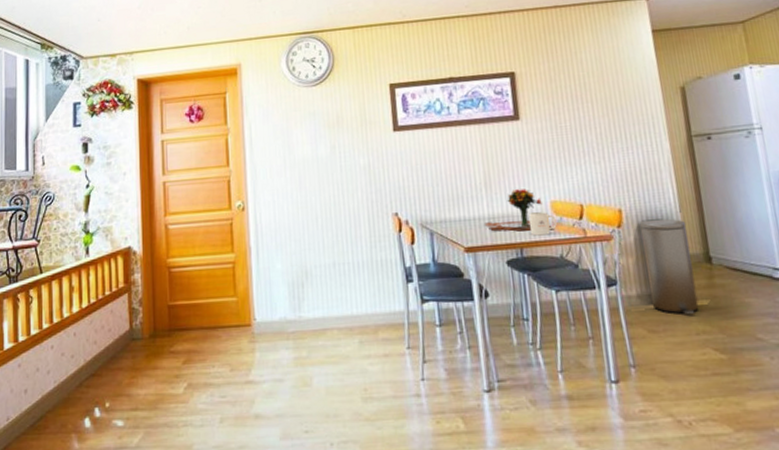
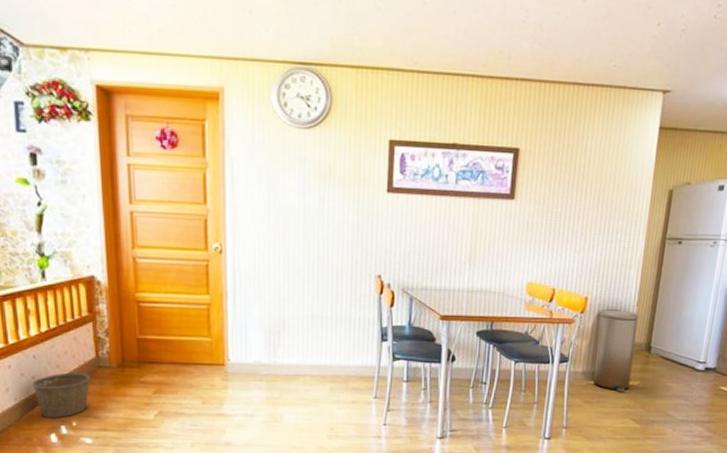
basket: none [71,347,125,401] -> present [32,372,91,419]
flower arrangement: present [485,189,554,232] -> none [463,267,525,309]
mug: present [528,212,557,236] -> none [502,291,529,313]

